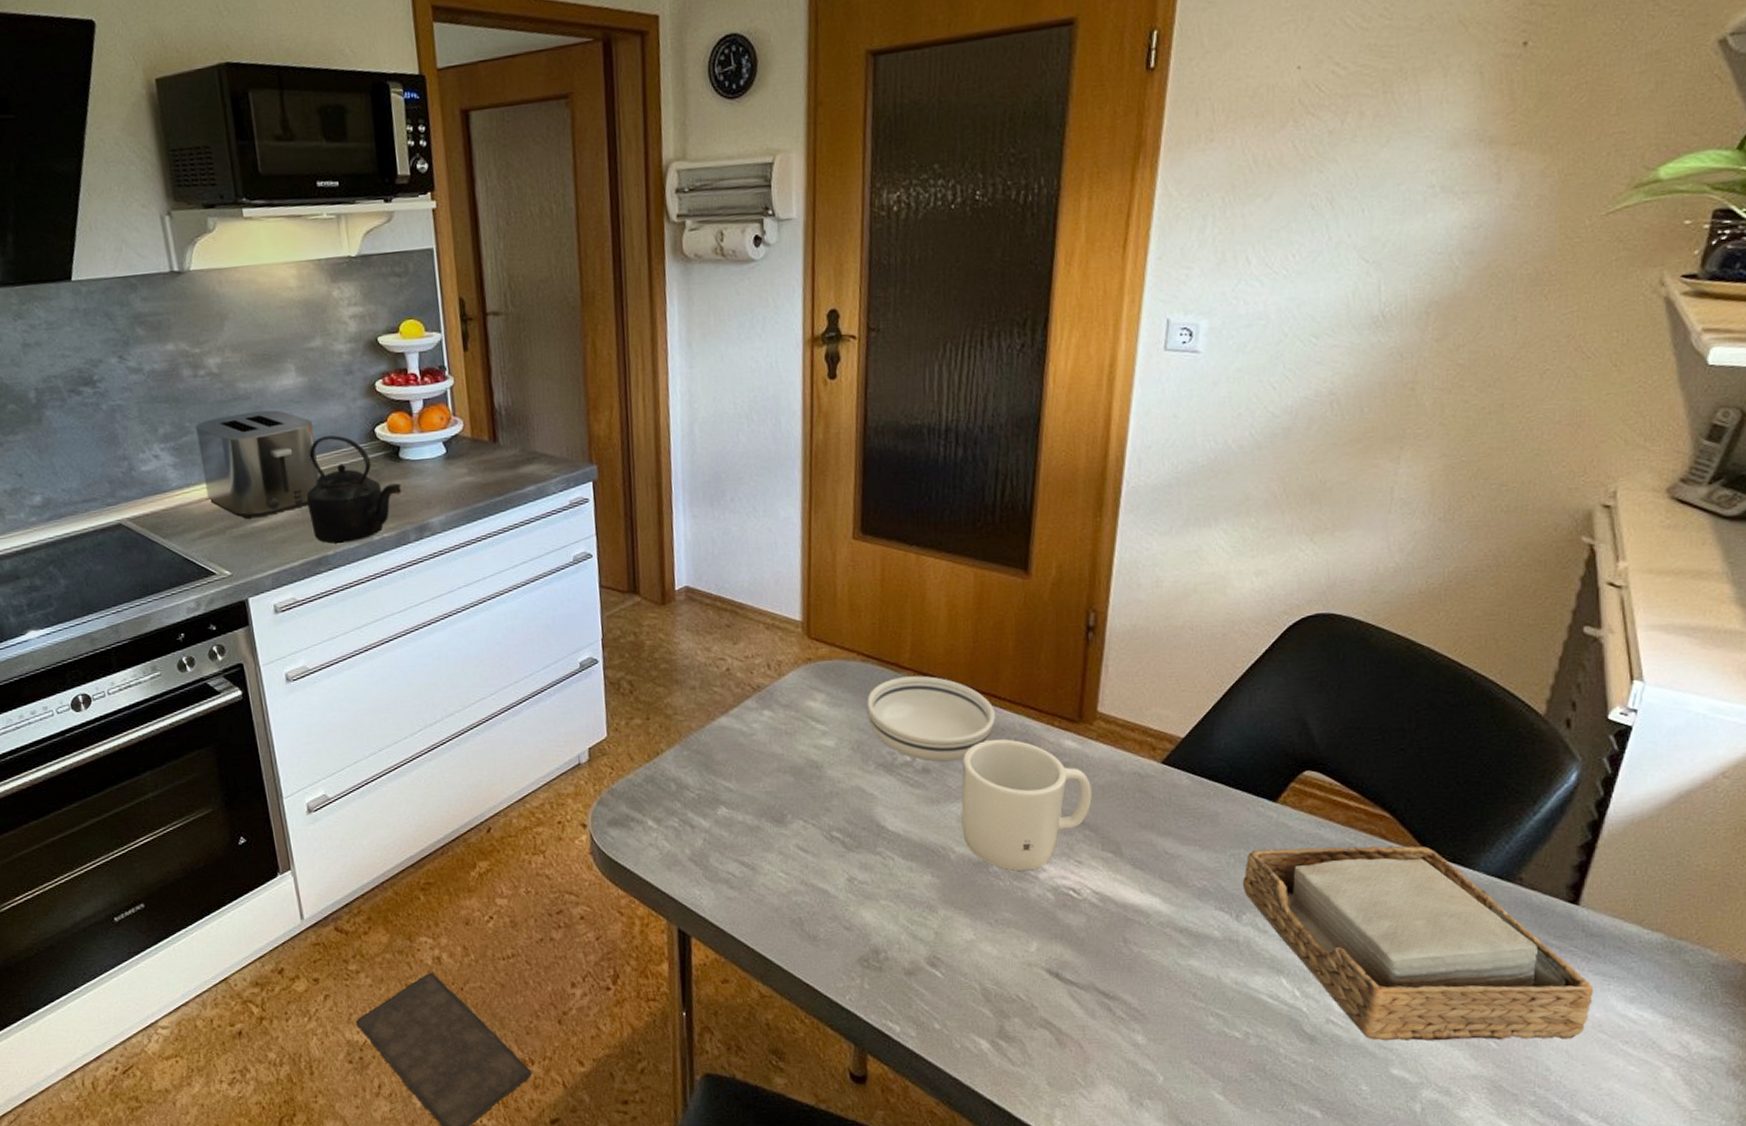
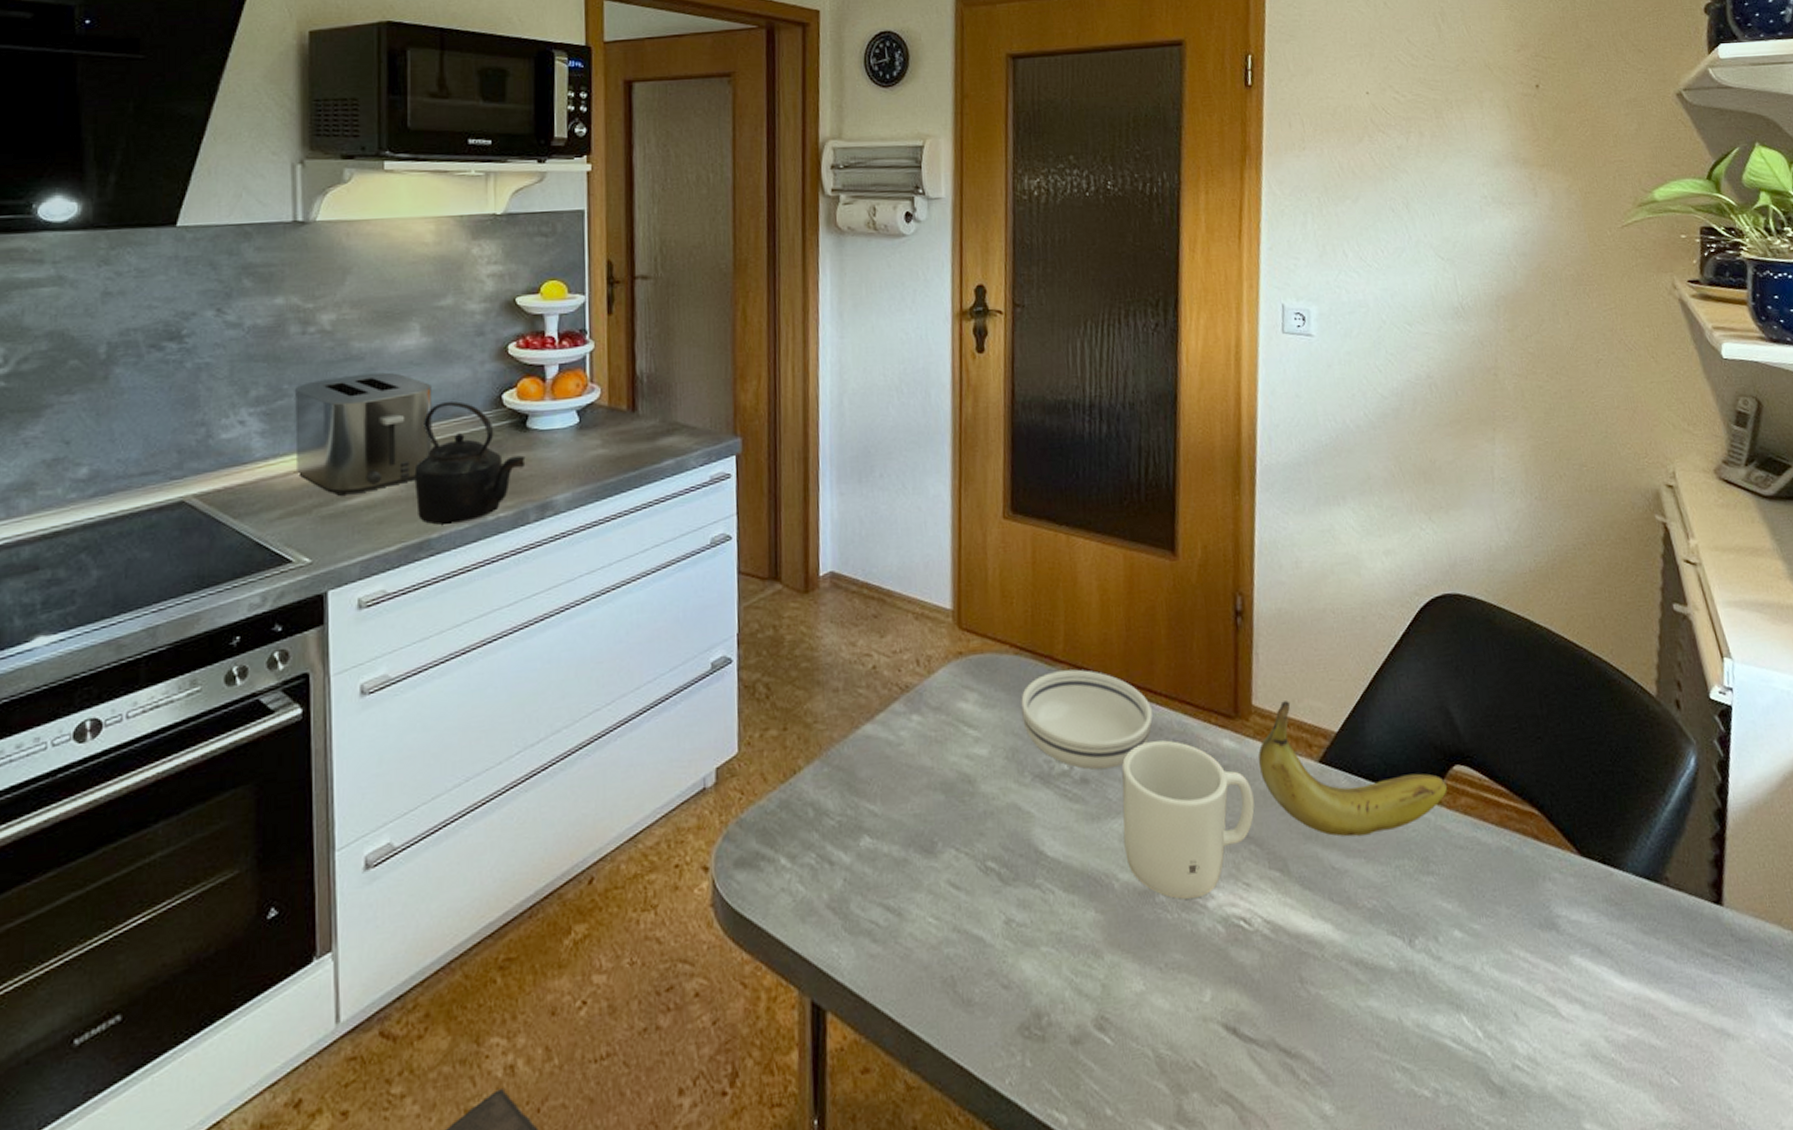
fruit: none [1099,708,1295,828] -> present [1258,700,1448,837]
napkin holder: present [1242,845,1594,1041] -> none [1410,846,1756,1088]

